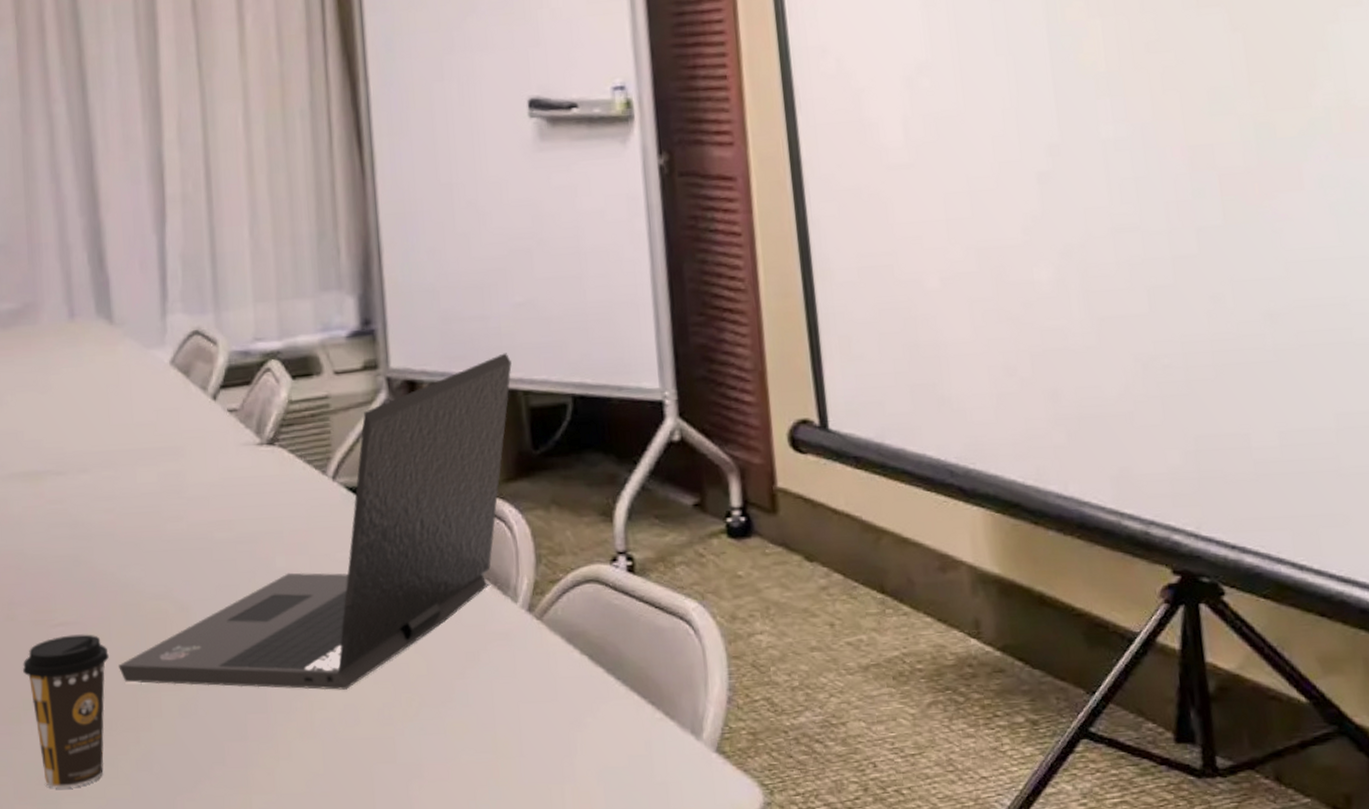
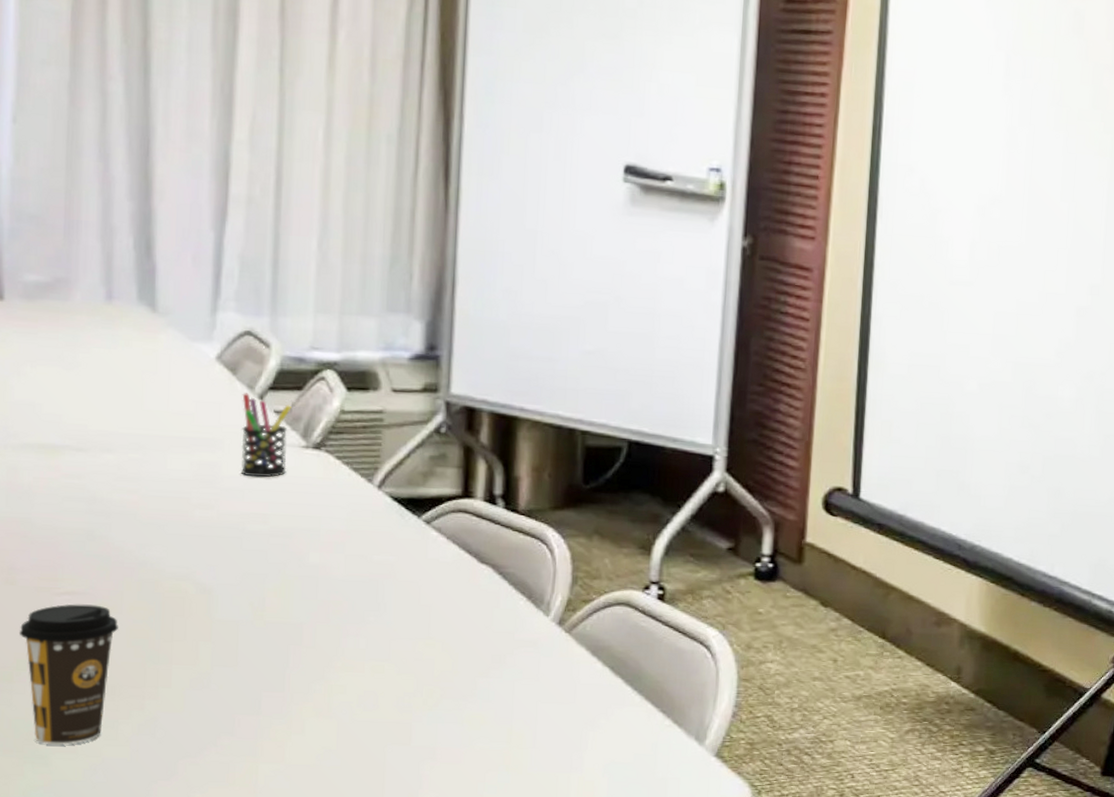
laptop: present [118,353,512,690] -> none [128,394,573,678]
pen holder: none [197,394,245,482] -> present [241,393,292,478]

